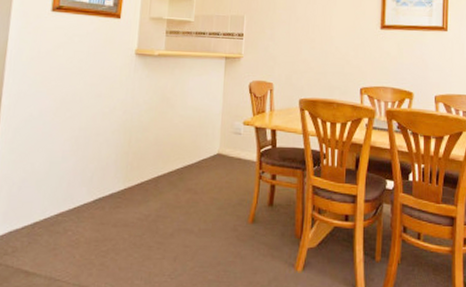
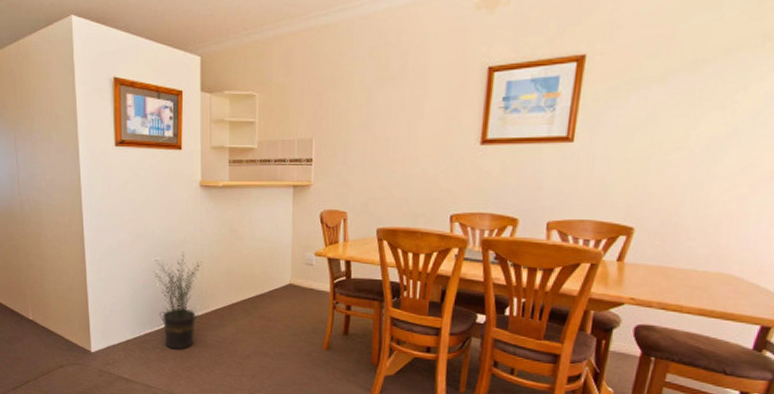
potted plant: none [76,120,131,232] -> present [153,252,203,350]

